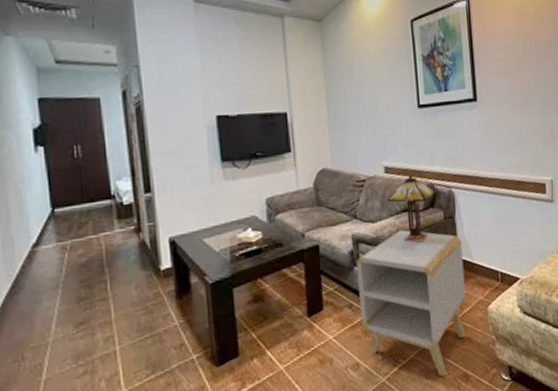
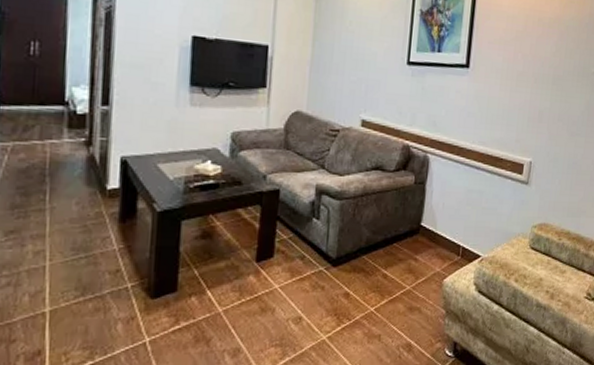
side table: present [357,230,466,377] -> none [311,188,429,343]
table lamp: present [387,175,435,243] -> none [359,133,410,204]

